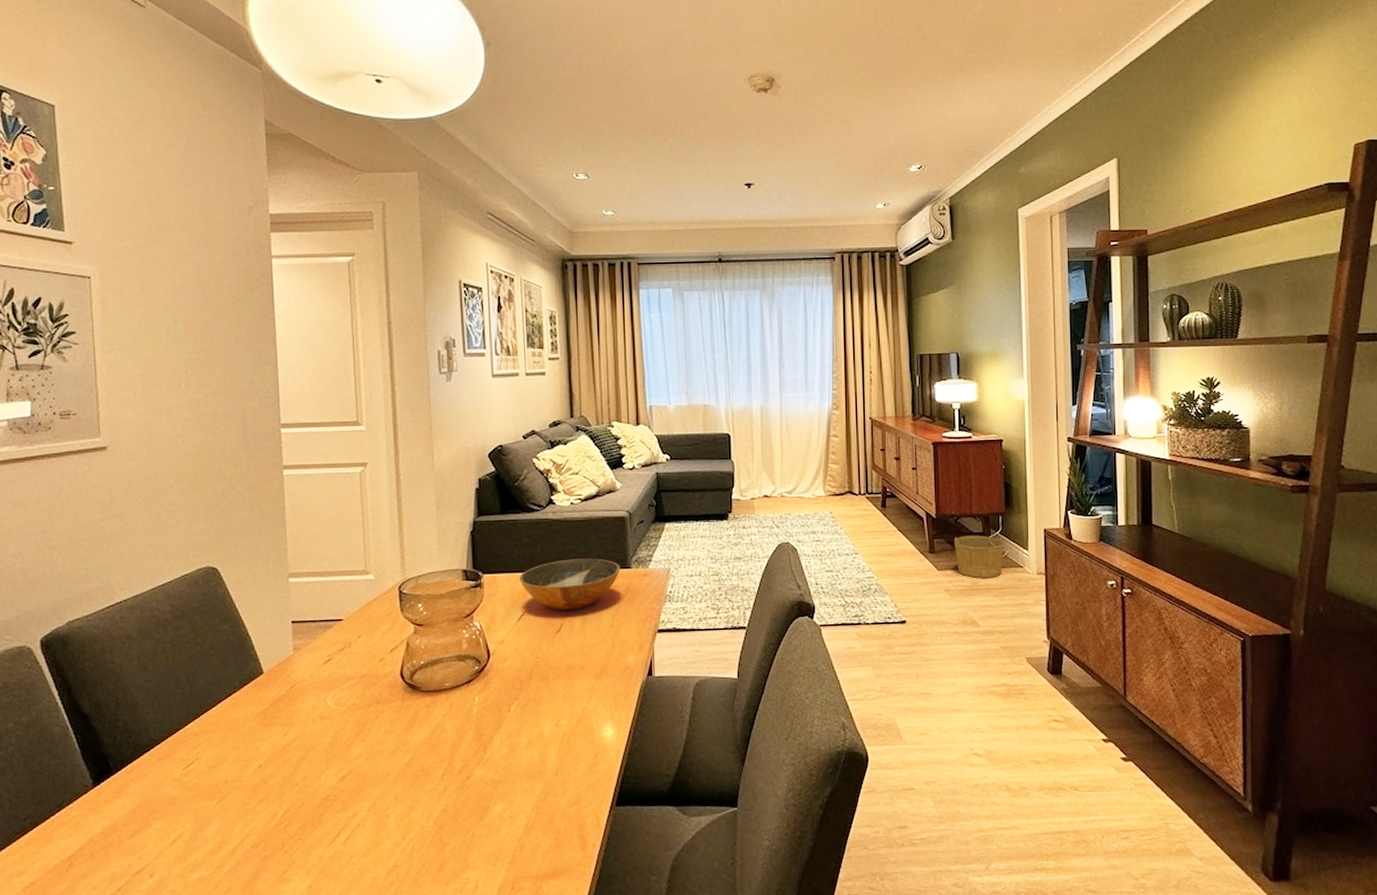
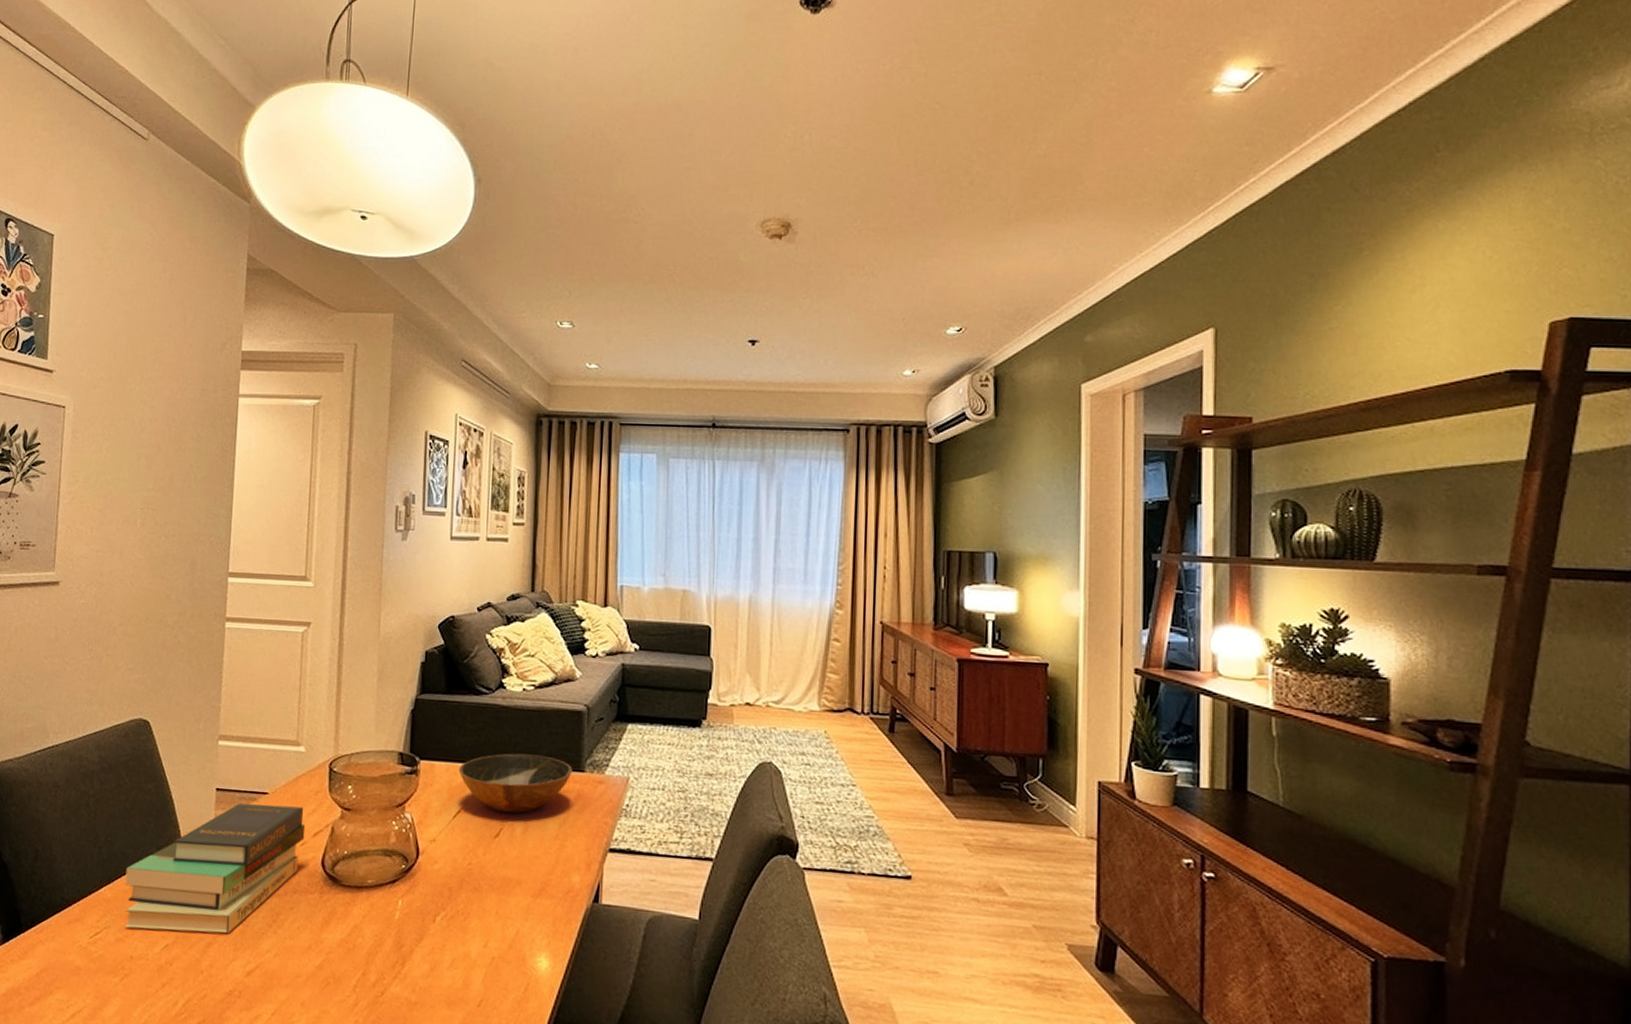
books: none [211,628,382,756] -> present [124,803,306,934]
basket: present [953,534,1004,579] -> none [978,778,1044,837]

